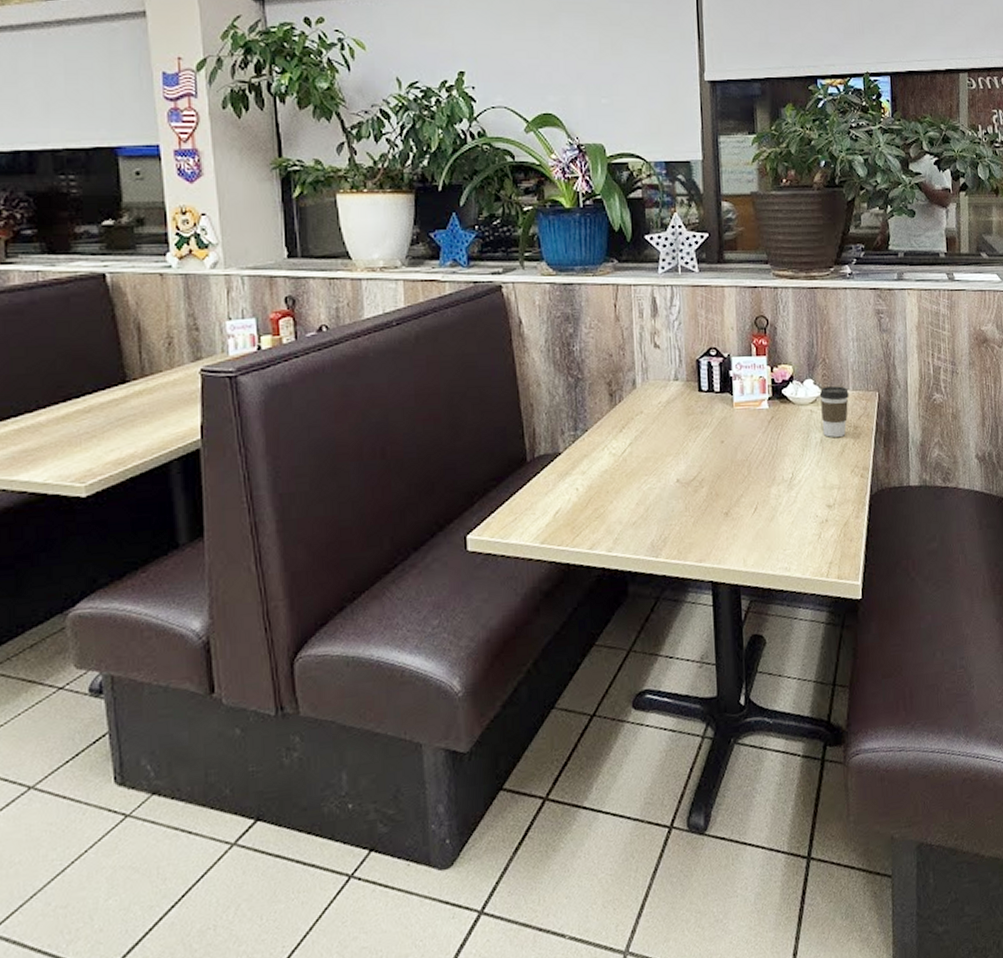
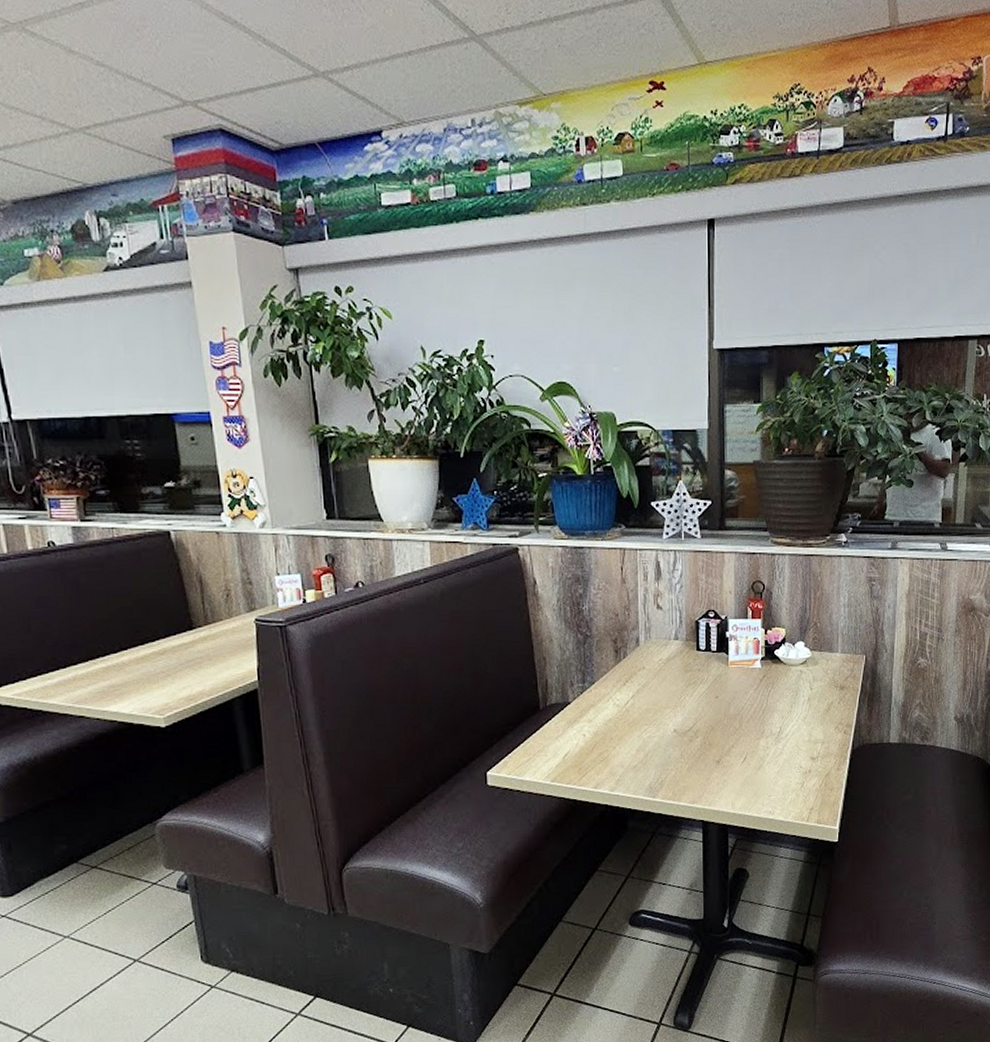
coffee cup: present [819,386,849,437] -> none [809,649,837,696]

